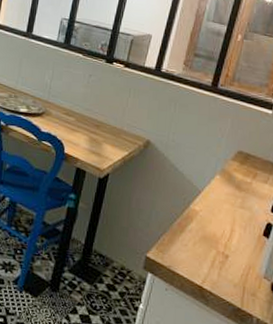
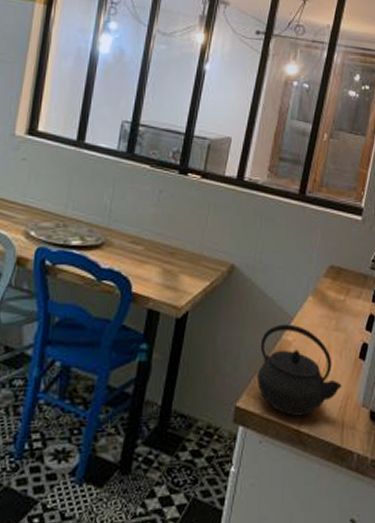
kettle: none [165,195,245,276] -> present [256,324,342,416]

